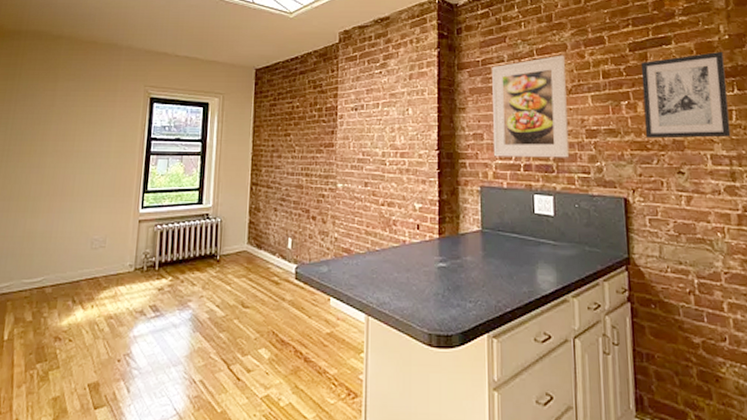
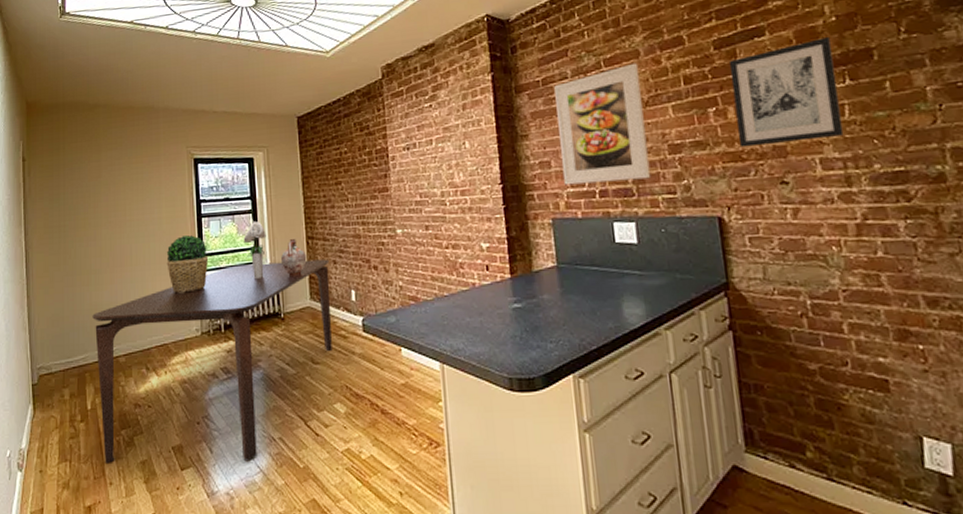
dining table: none [14,204,271,402] -> present [92,259,332,463]
potted plant: none [108,171,152,228] -> present [166,235,209,294]
bouquet: none [189,163,212,219] -> present [243,220,266,278]
ceramic jug: none [224,184,249,220] -> present [281,239,307,276]

